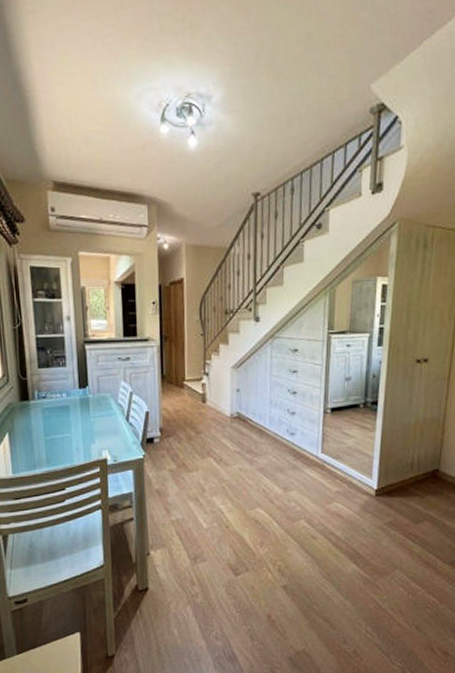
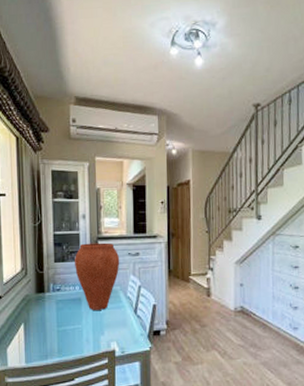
vase: none [60,346,110,418] -> present [75,242,120,310]

